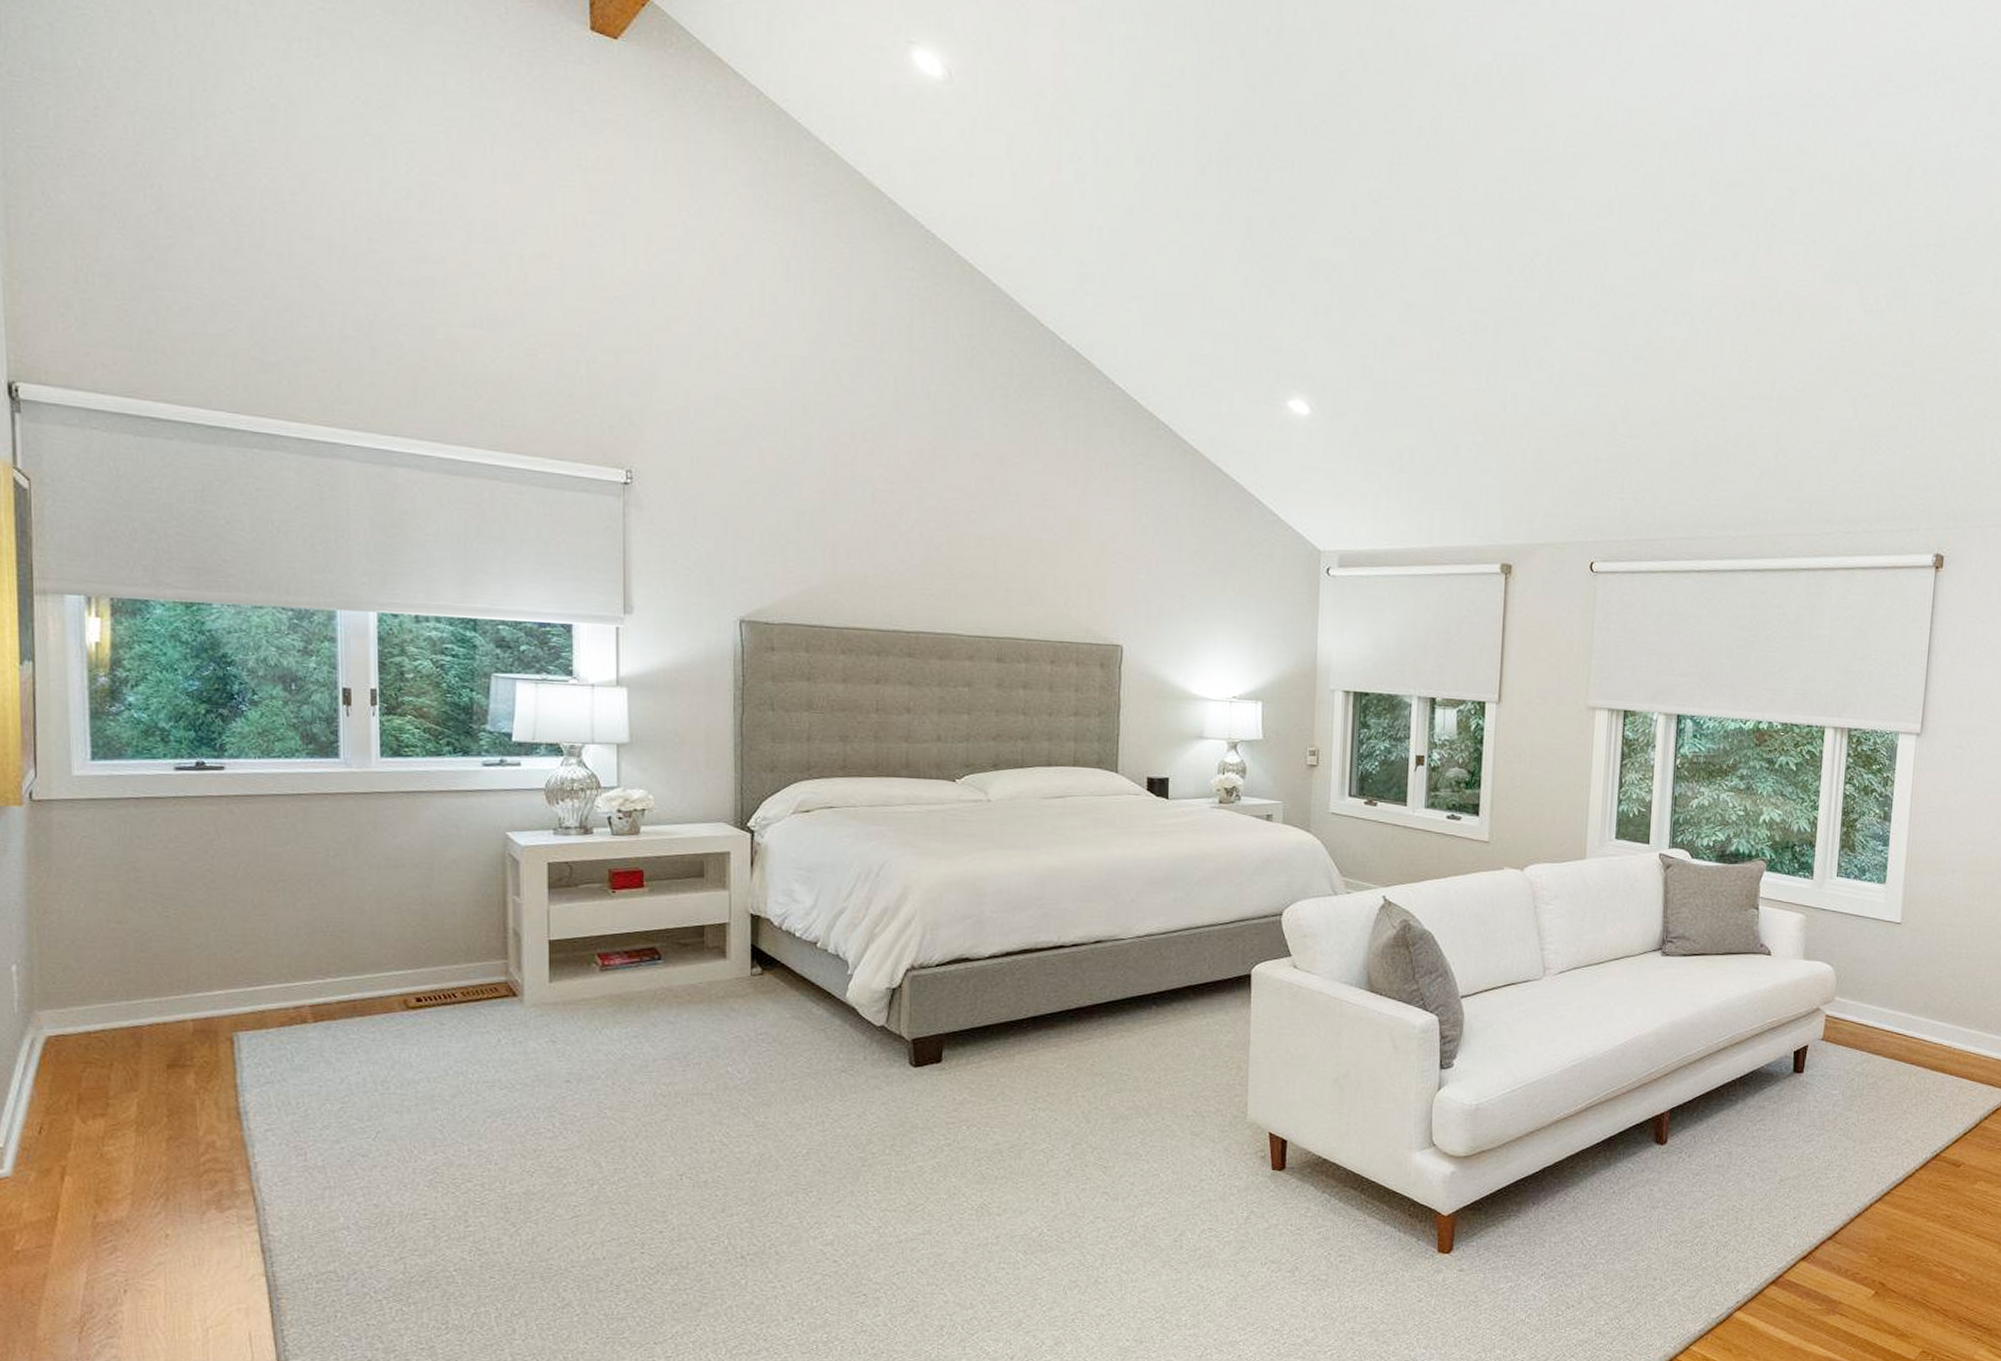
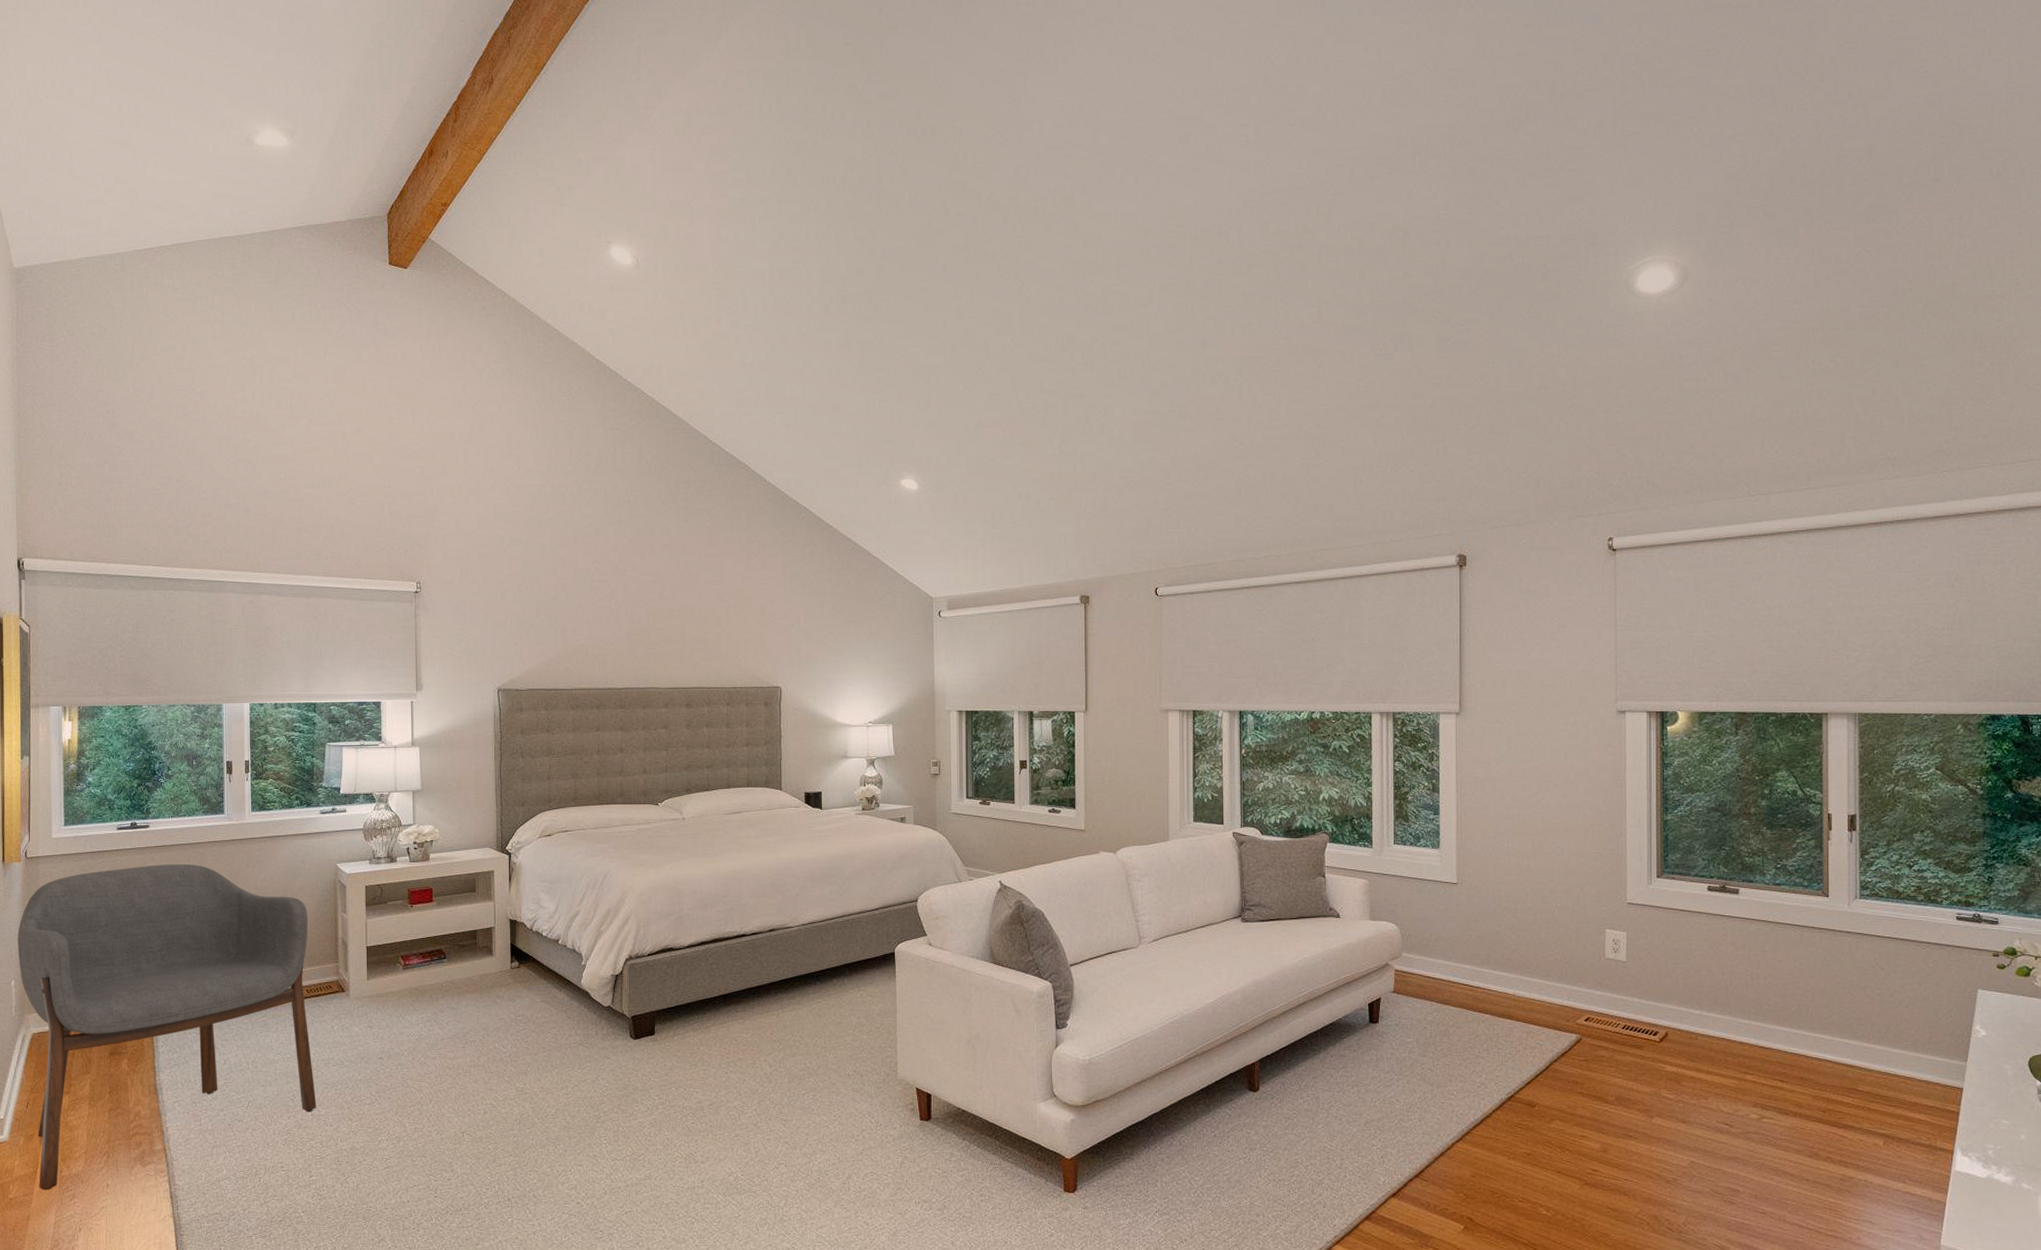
armchair: none [19,819,476,1241] -> present [17,863,317,1191]

